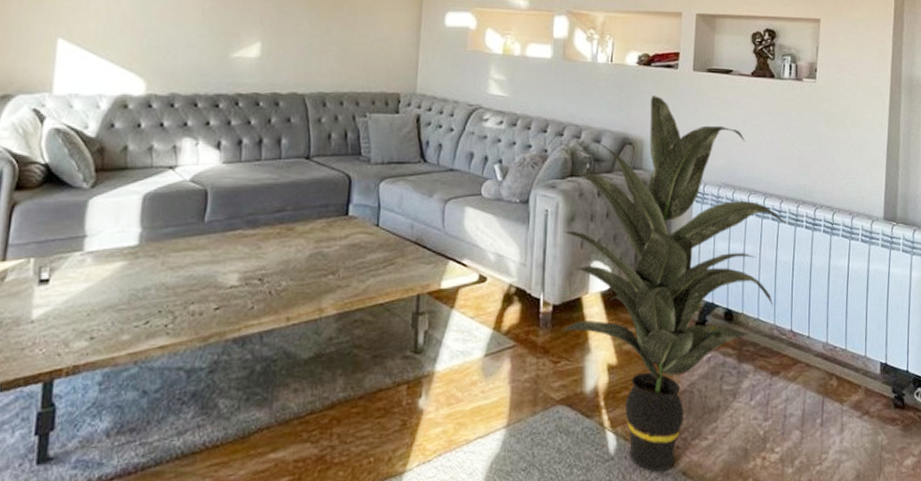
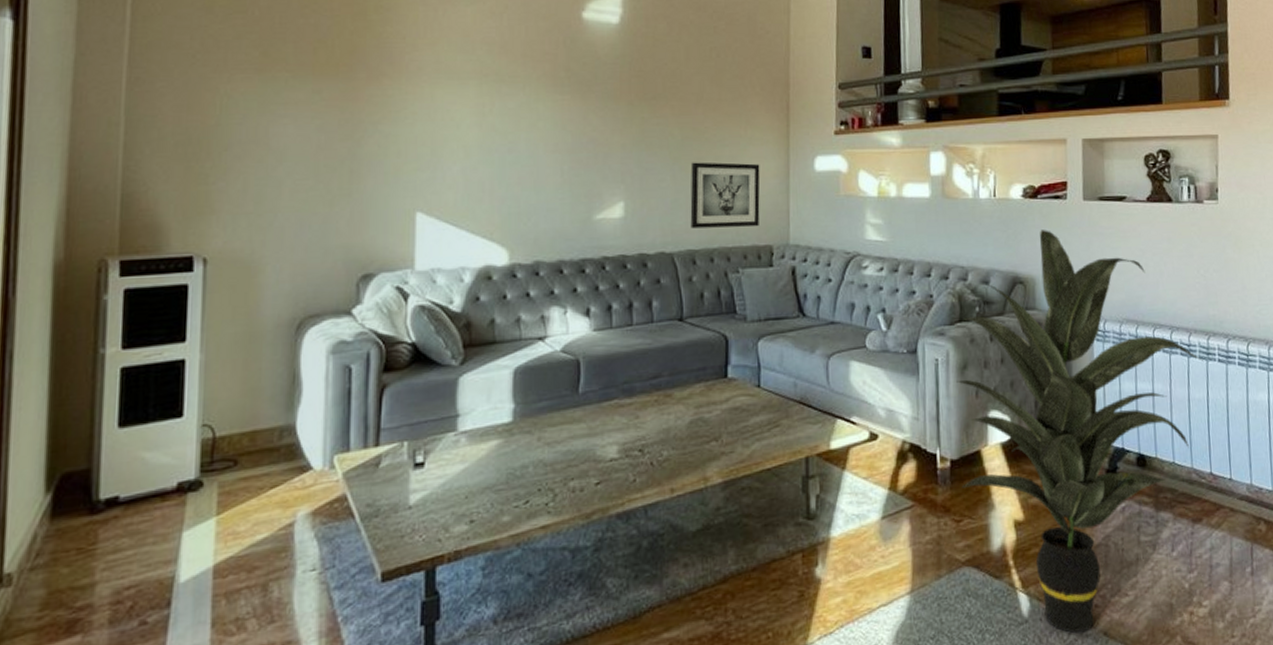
wall art: none [323,9,394,75] -> present [690,162,760,229]

